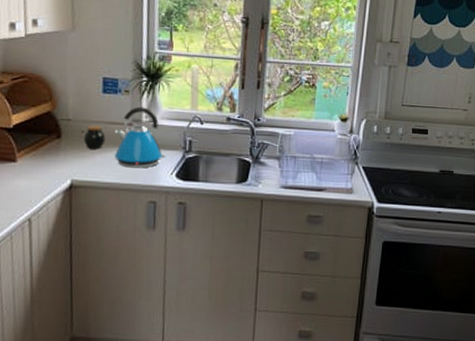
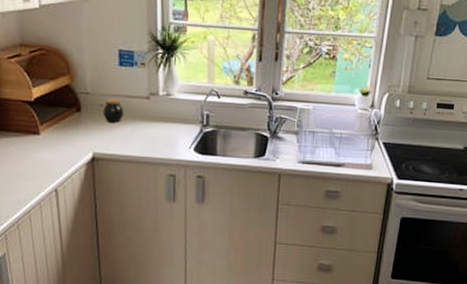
kettle: present [114,106,166,168] -> none [132,80,184,142]

